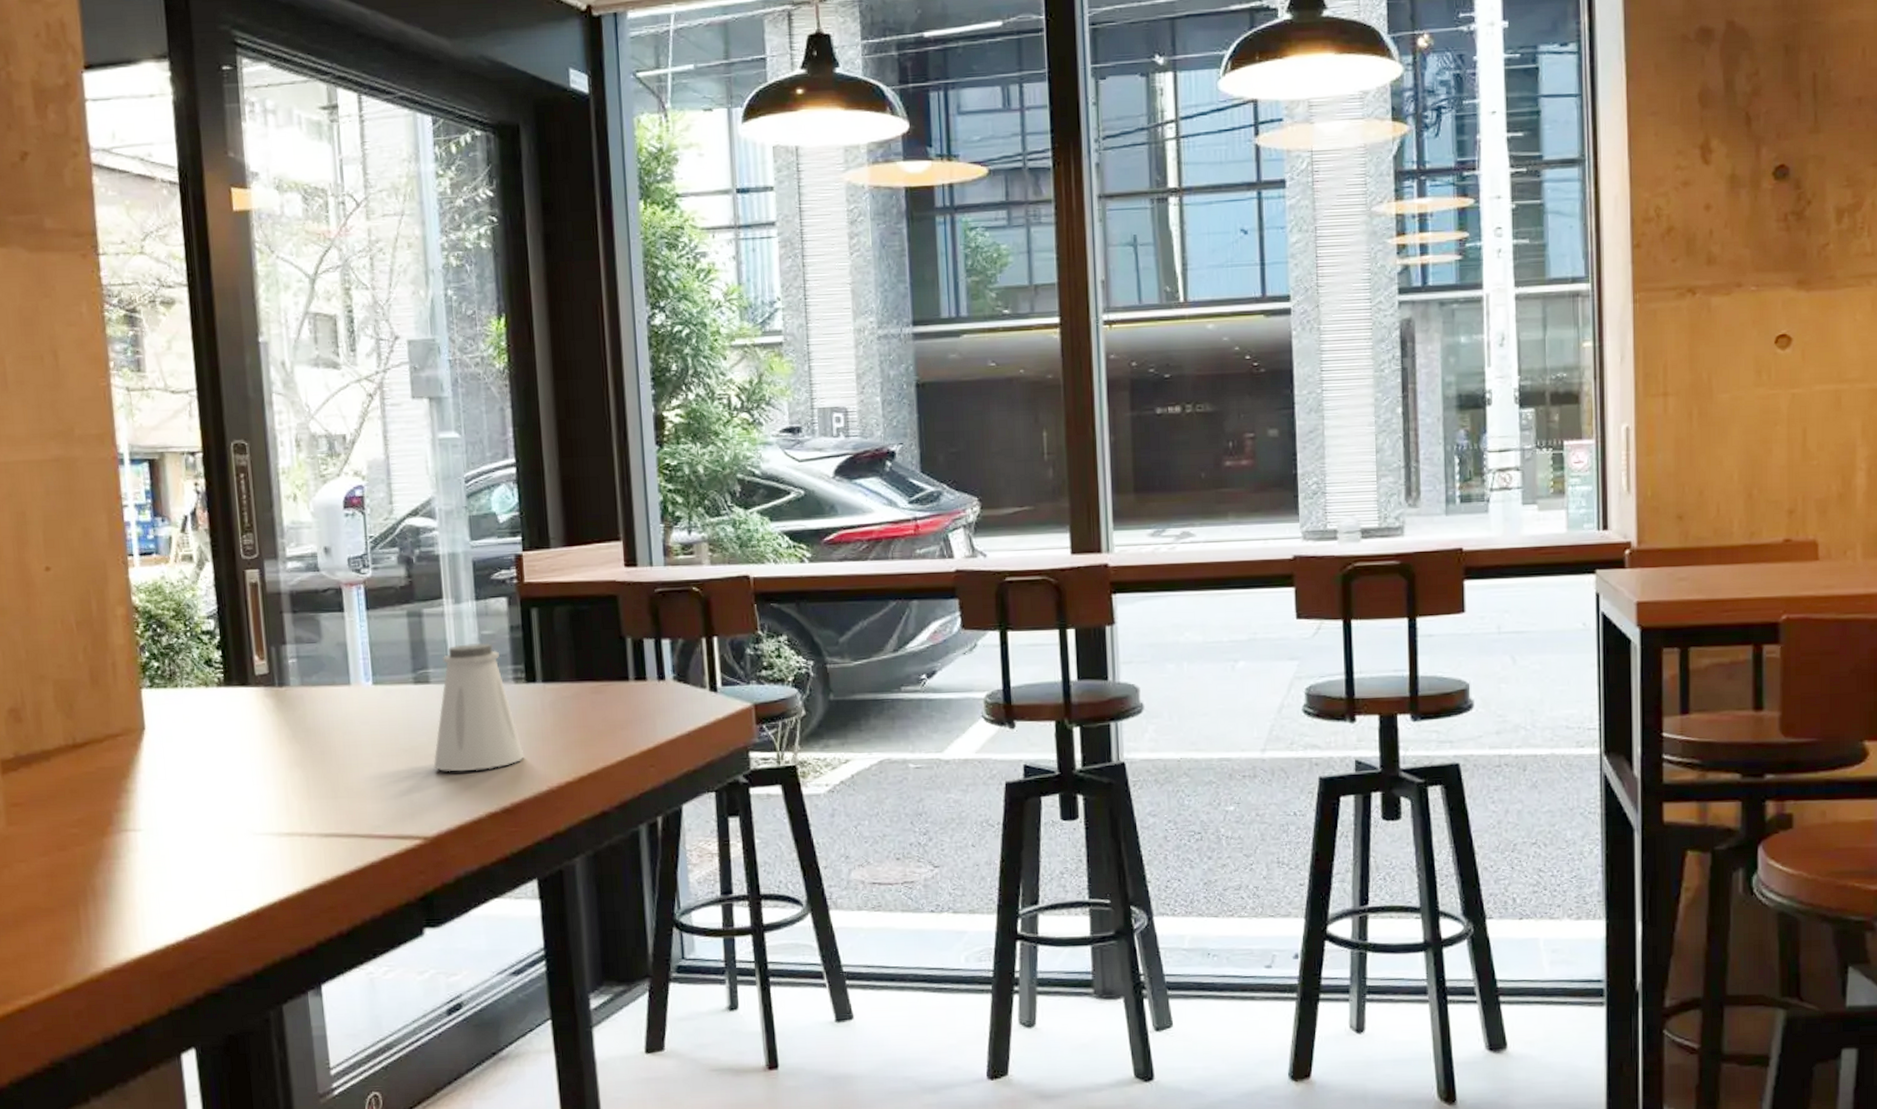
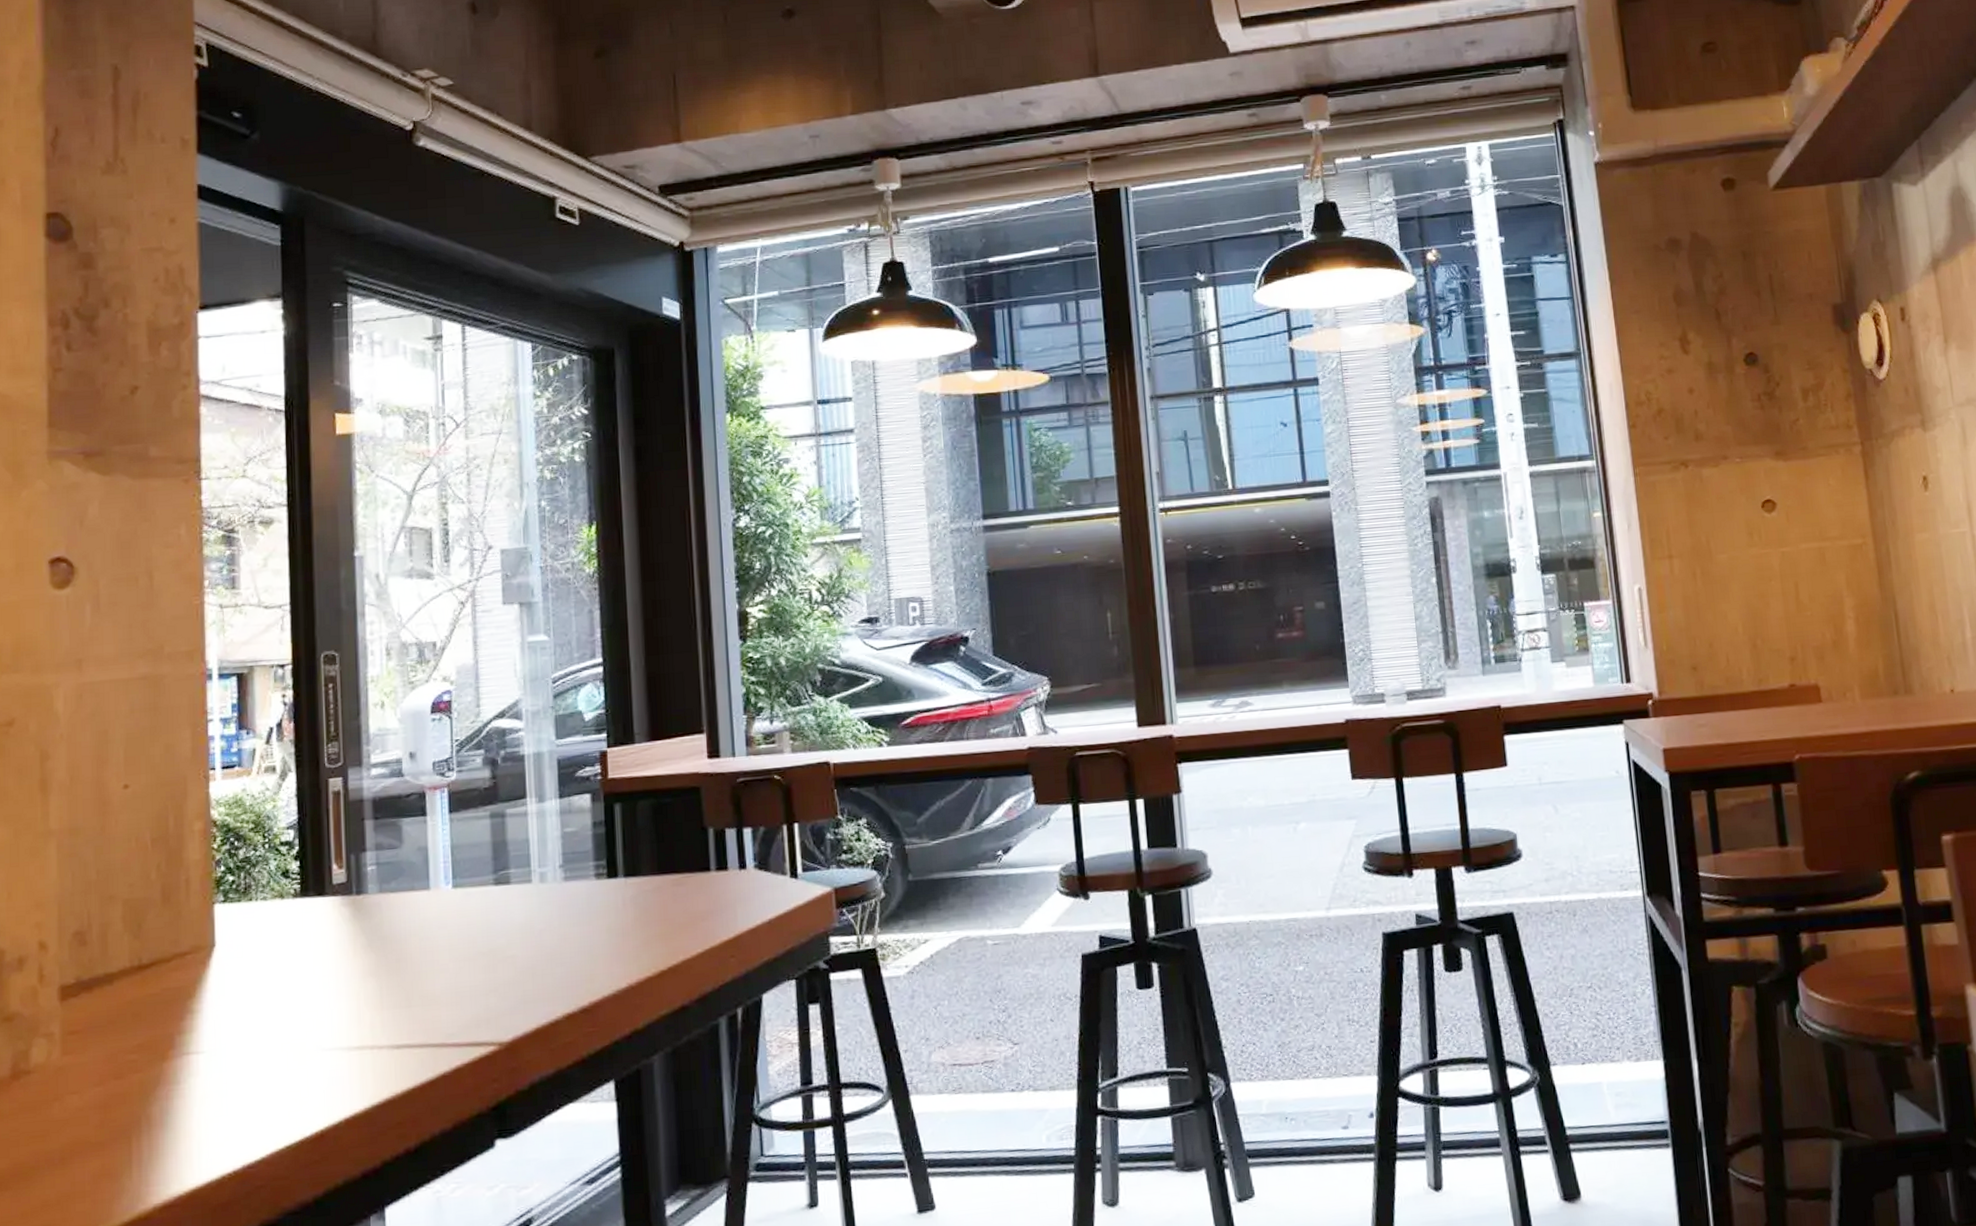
saltshaker: present [433,642,525,772] -> none [511,840,604,973]

